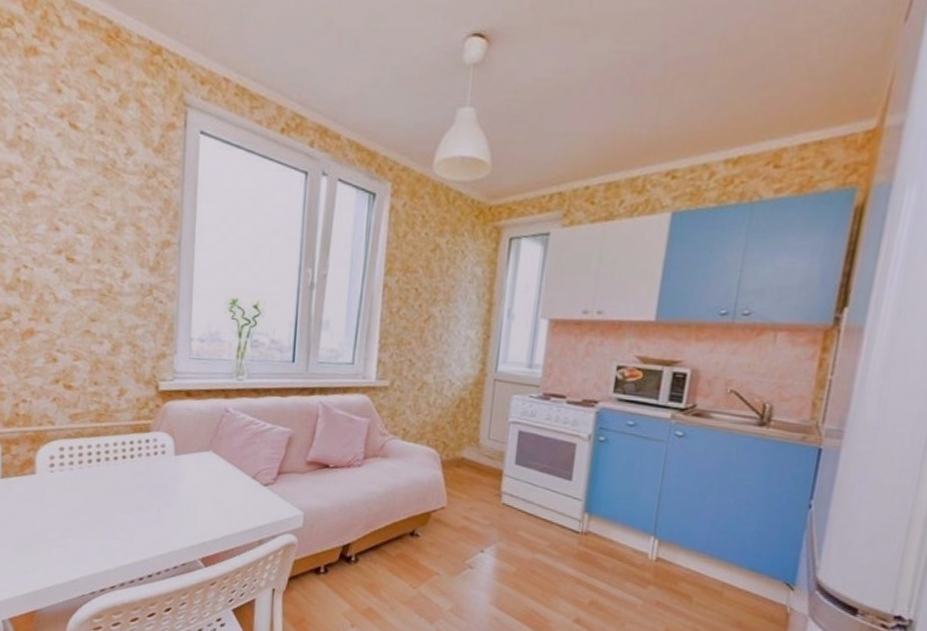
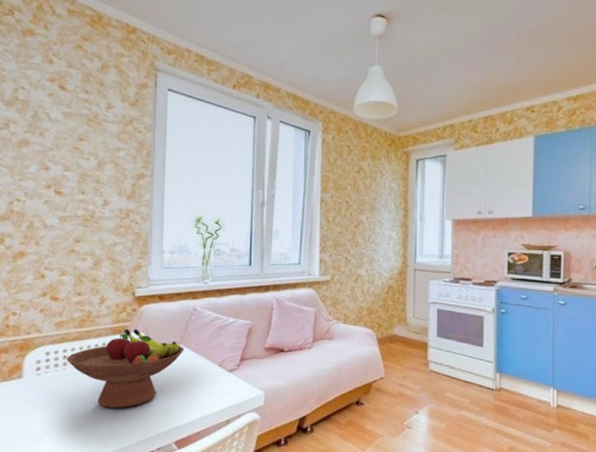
fruit bowl: none [83,427,214,517] -> present [67,328,184,409]

